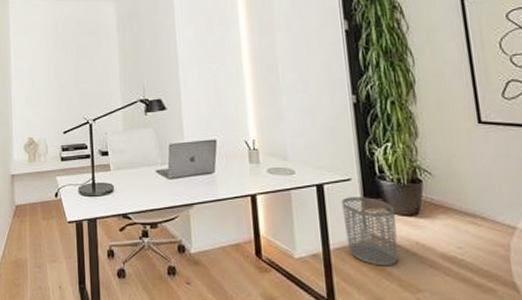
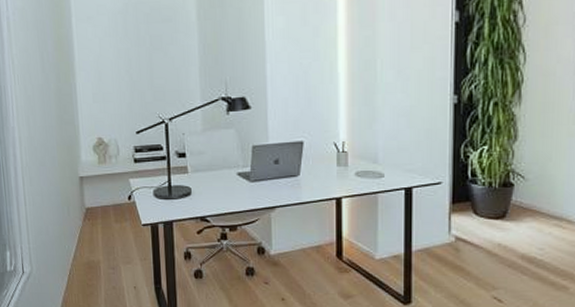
waste bin: present [341,197,398,267] -> none [429,200,482,267]

